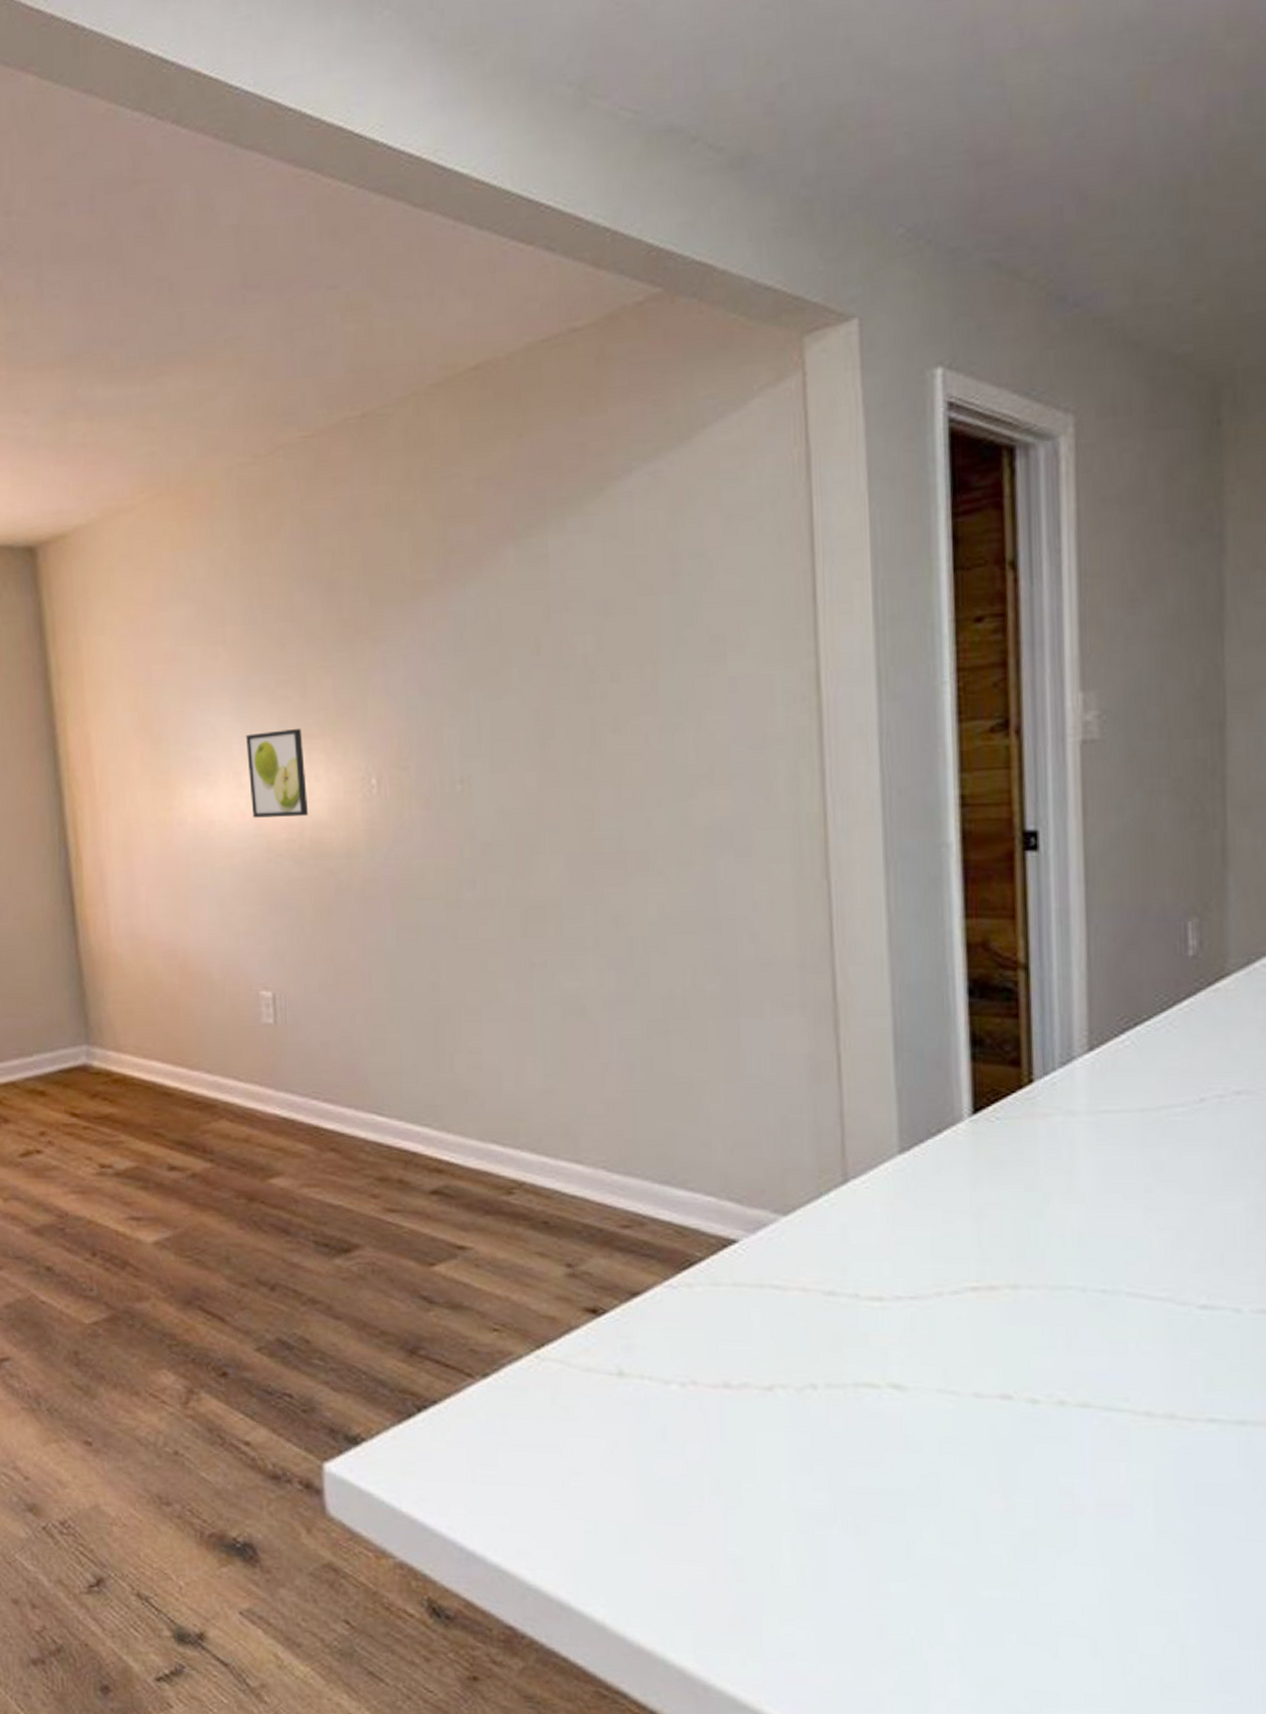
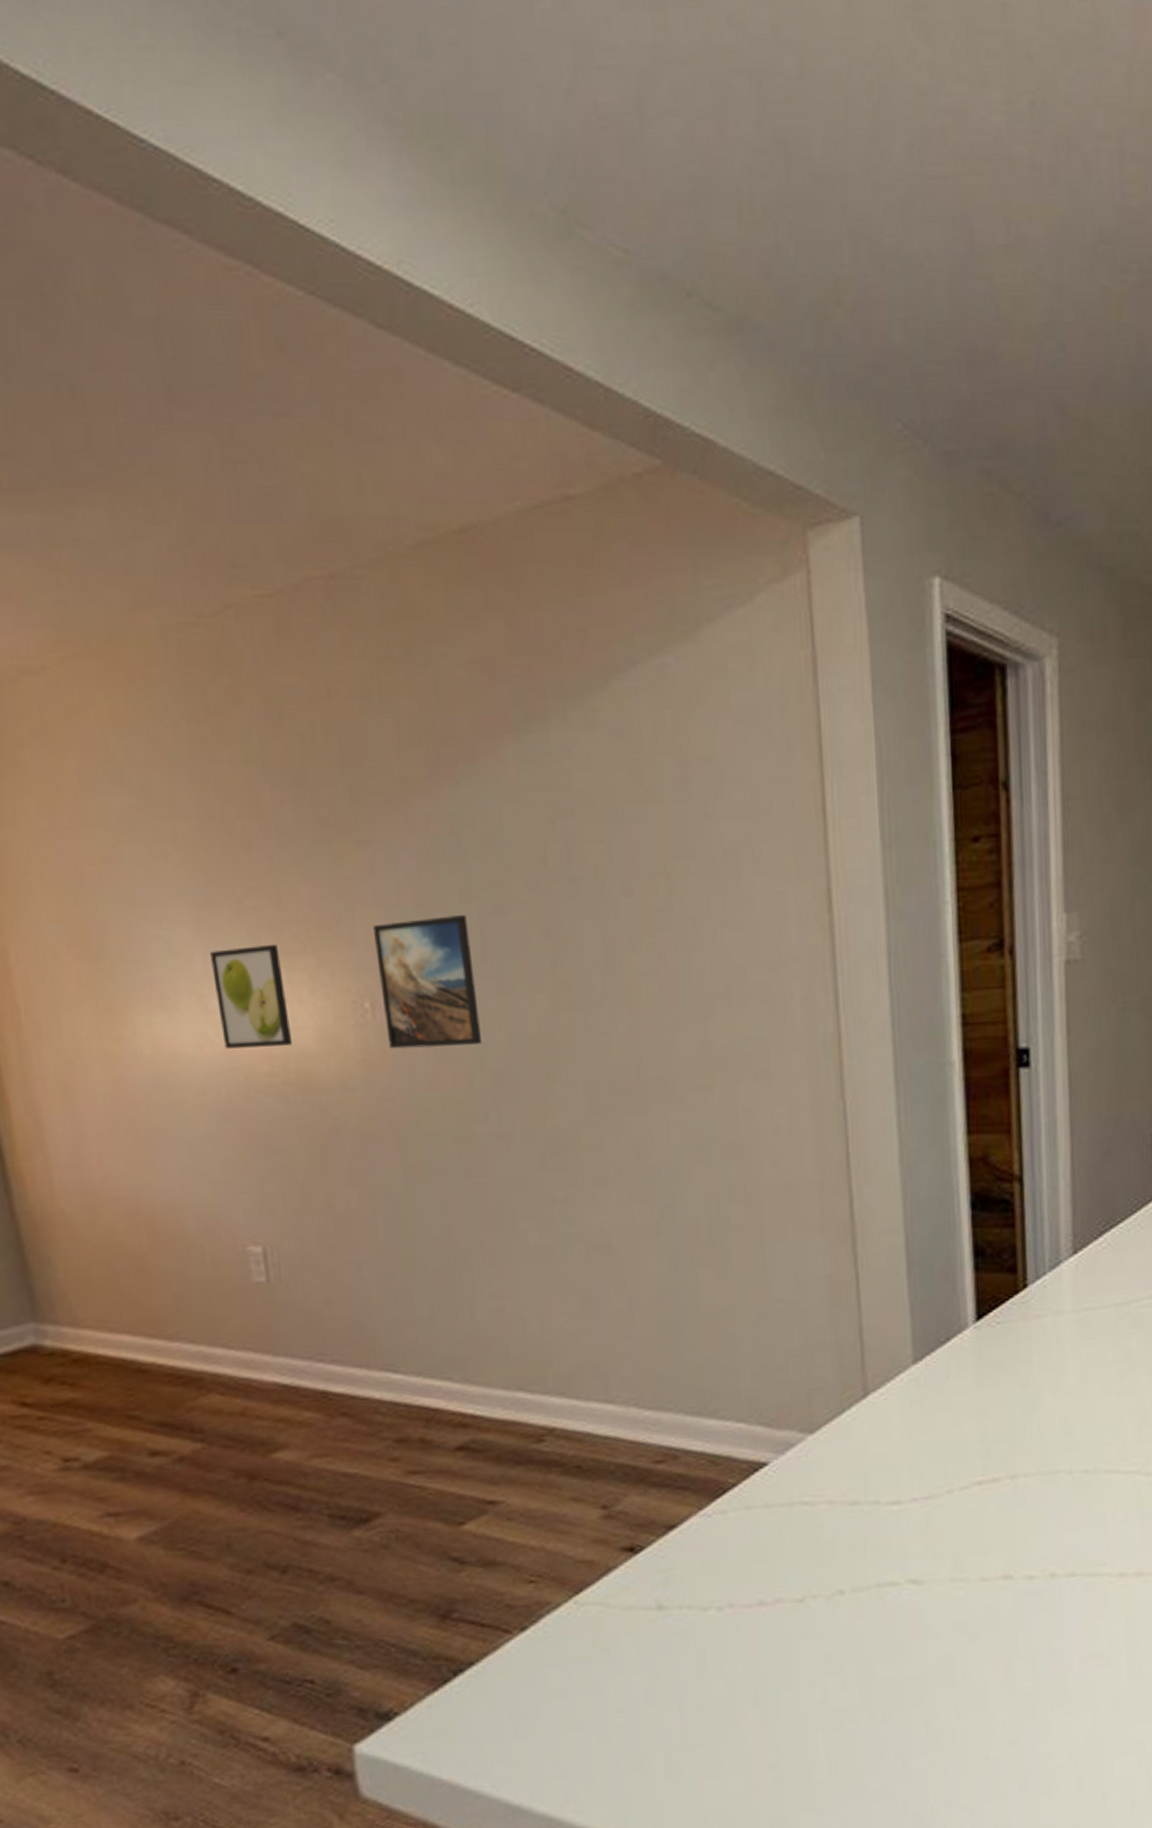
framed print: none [383,701,473,821] -> present [373,915,481,1049]

